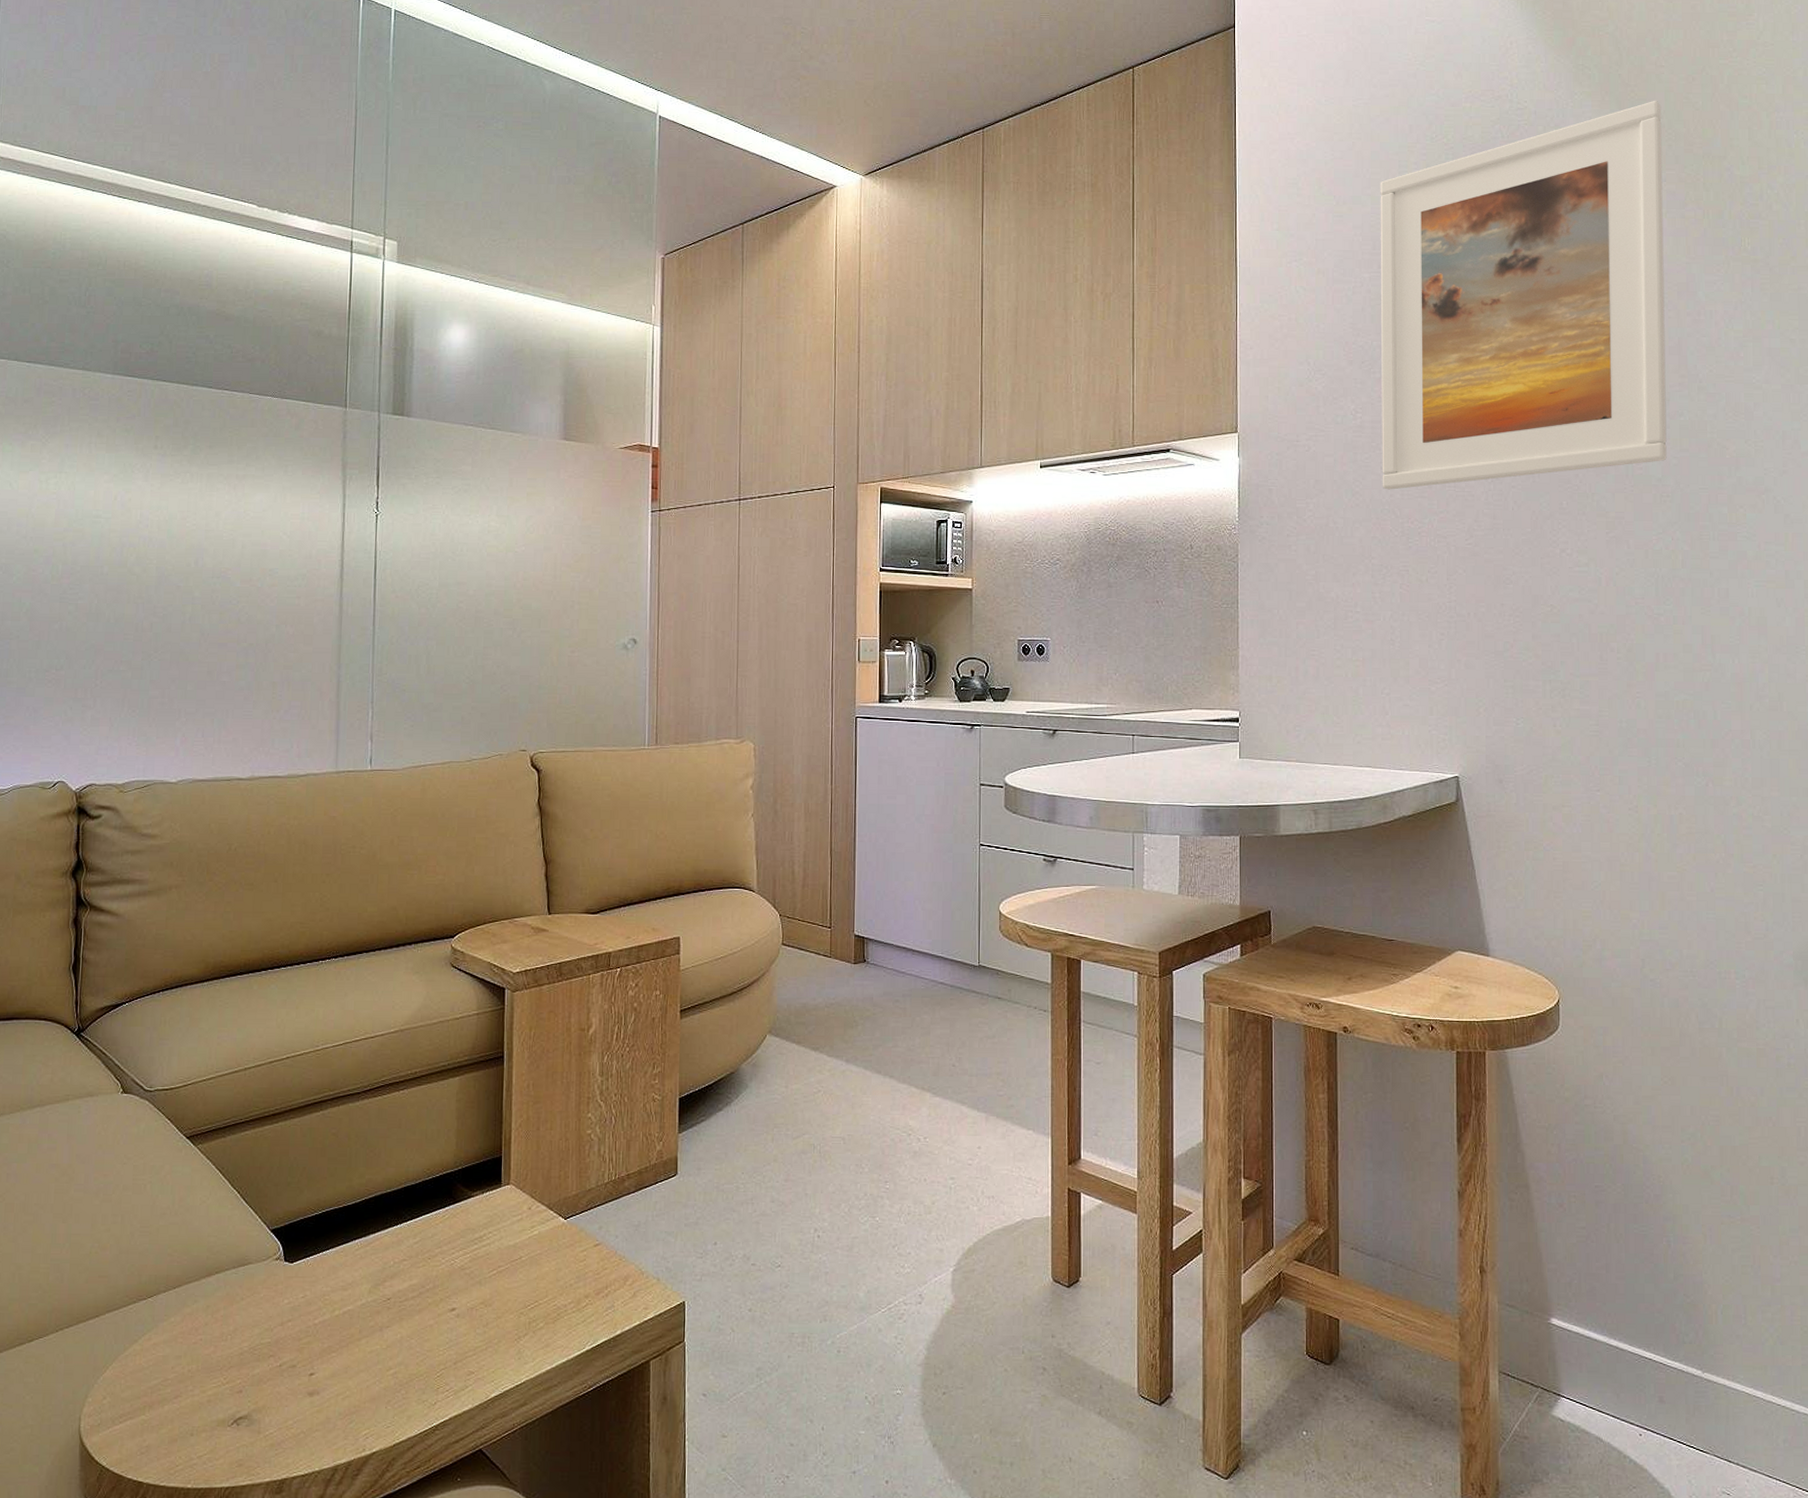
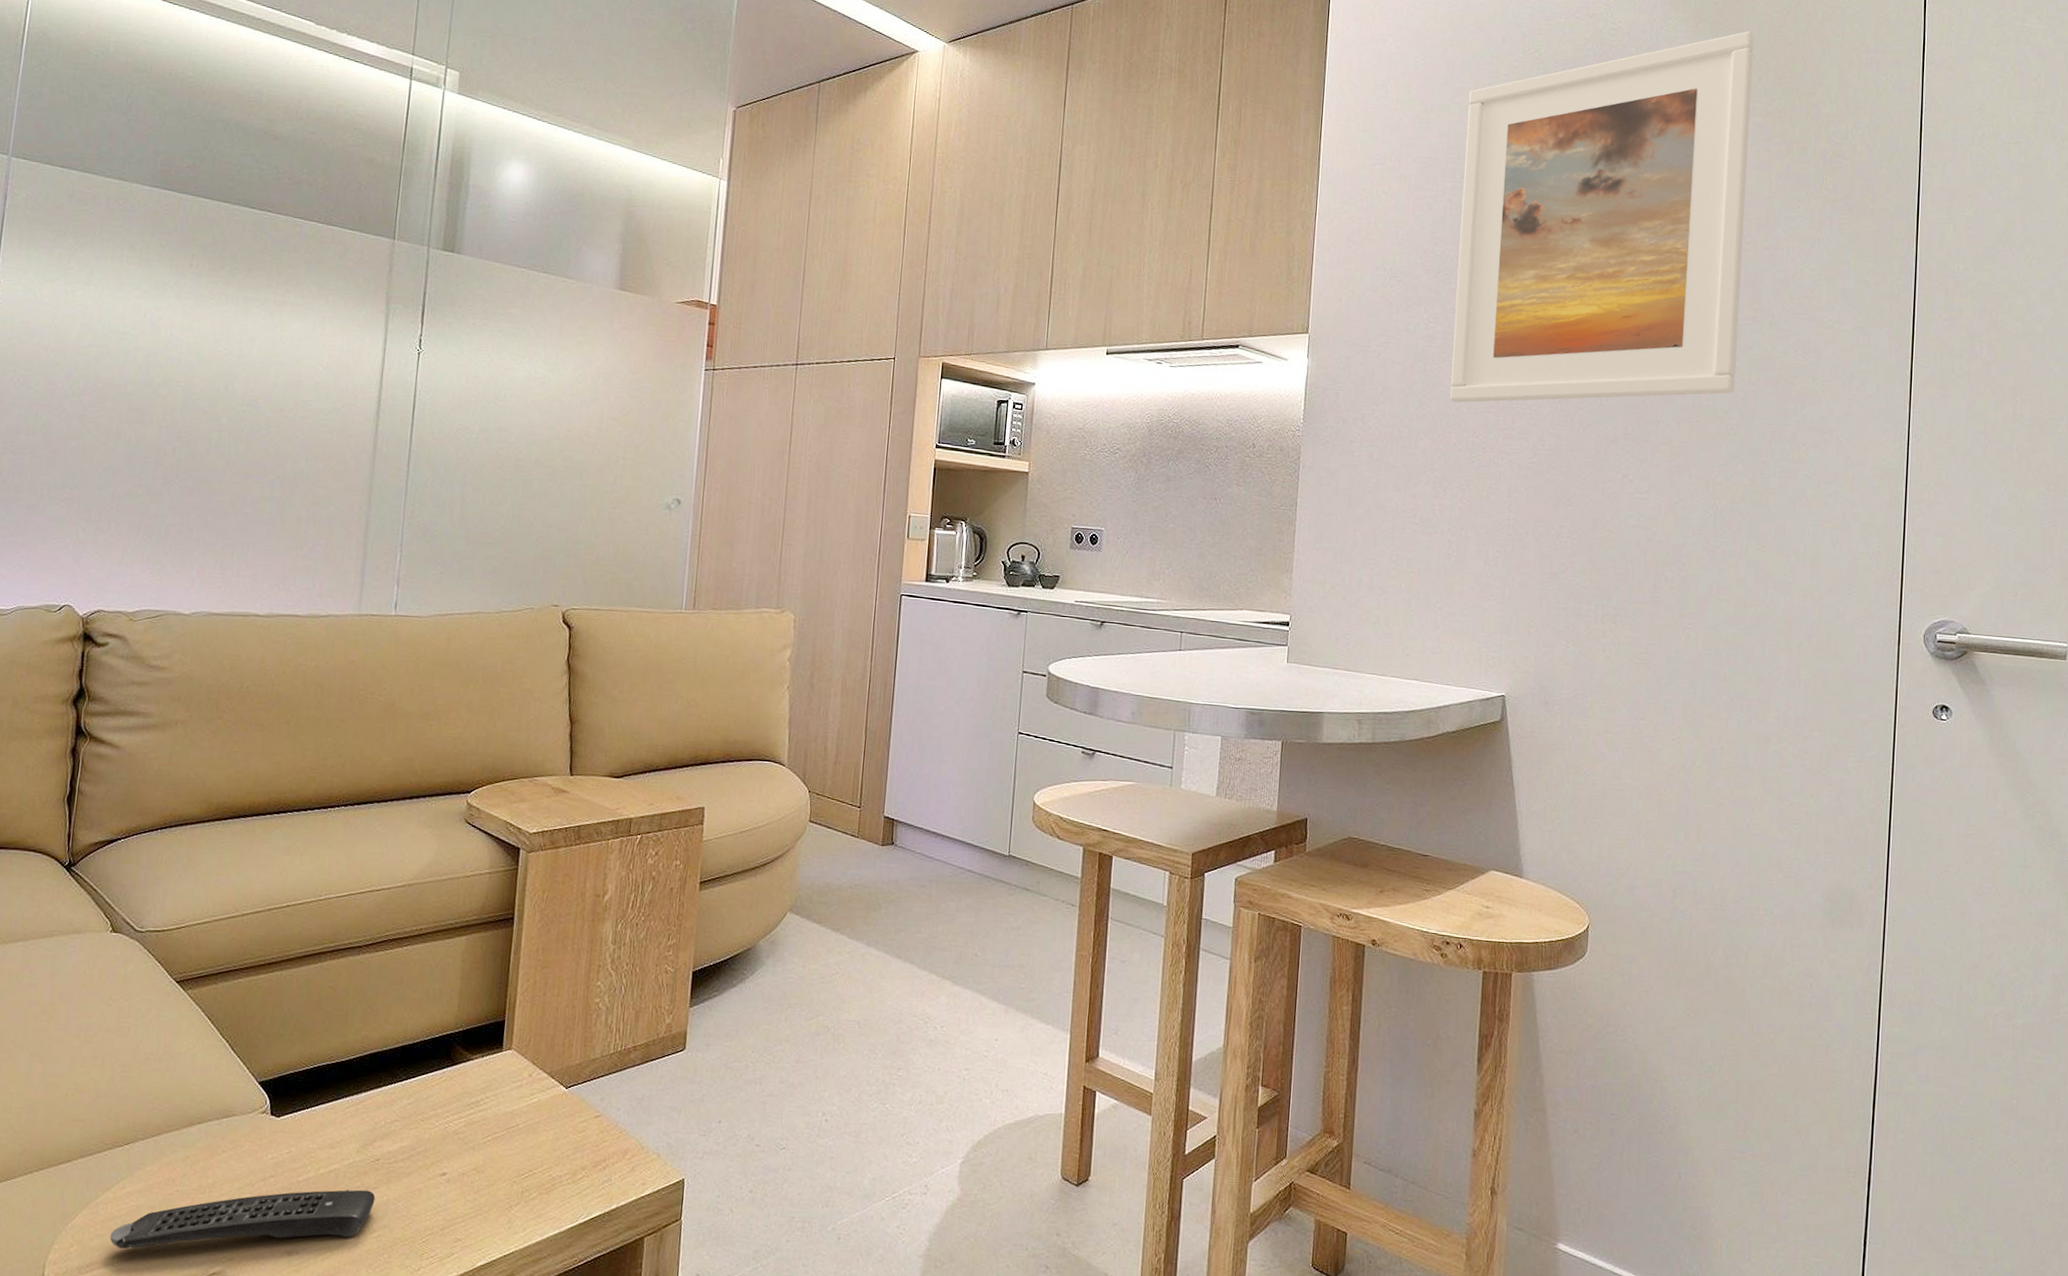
remote control: none [140,1329,389,1398] -> present [109,1189,376,1249]

